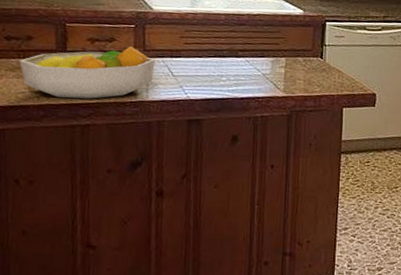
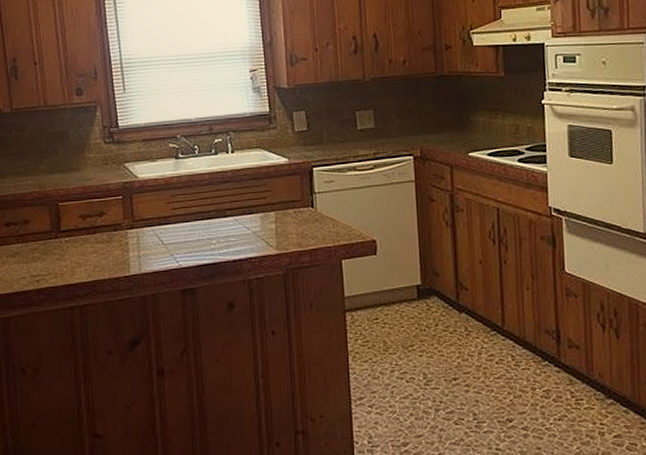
fruit bowl: present [19,46,155,99] -> none [19,219,145,280]

